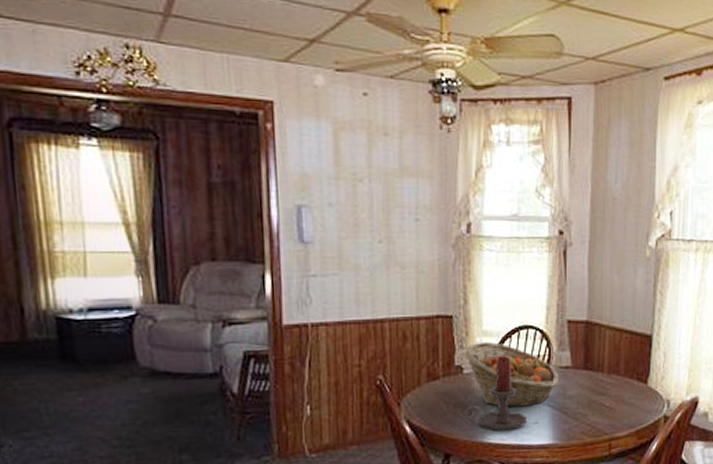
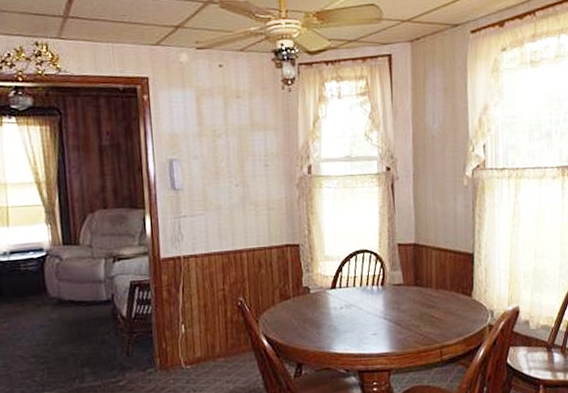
fruit basket: present [465,341,559,407] -> none [311,265,393,321]
candle holder: present [465,356,528,431] -> none [313,277,368,342]

